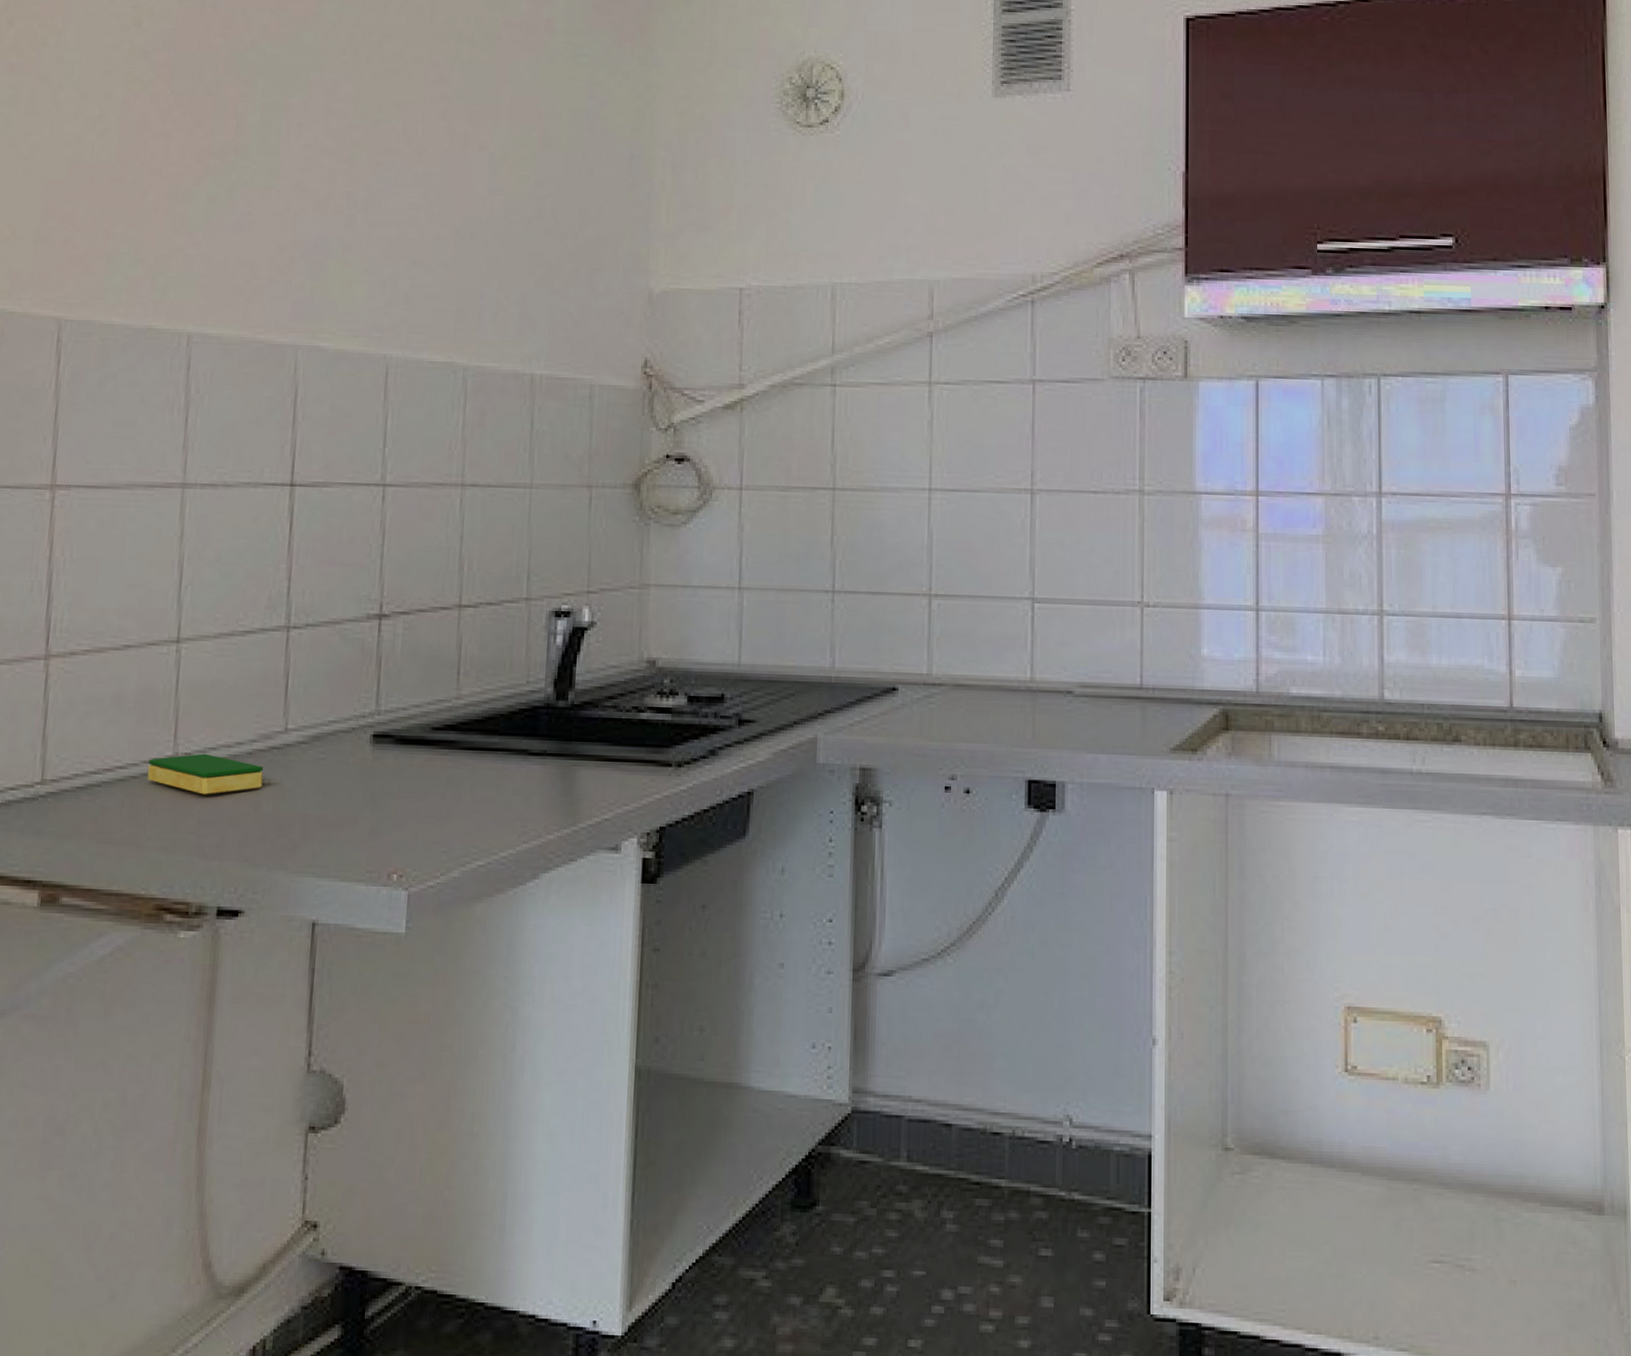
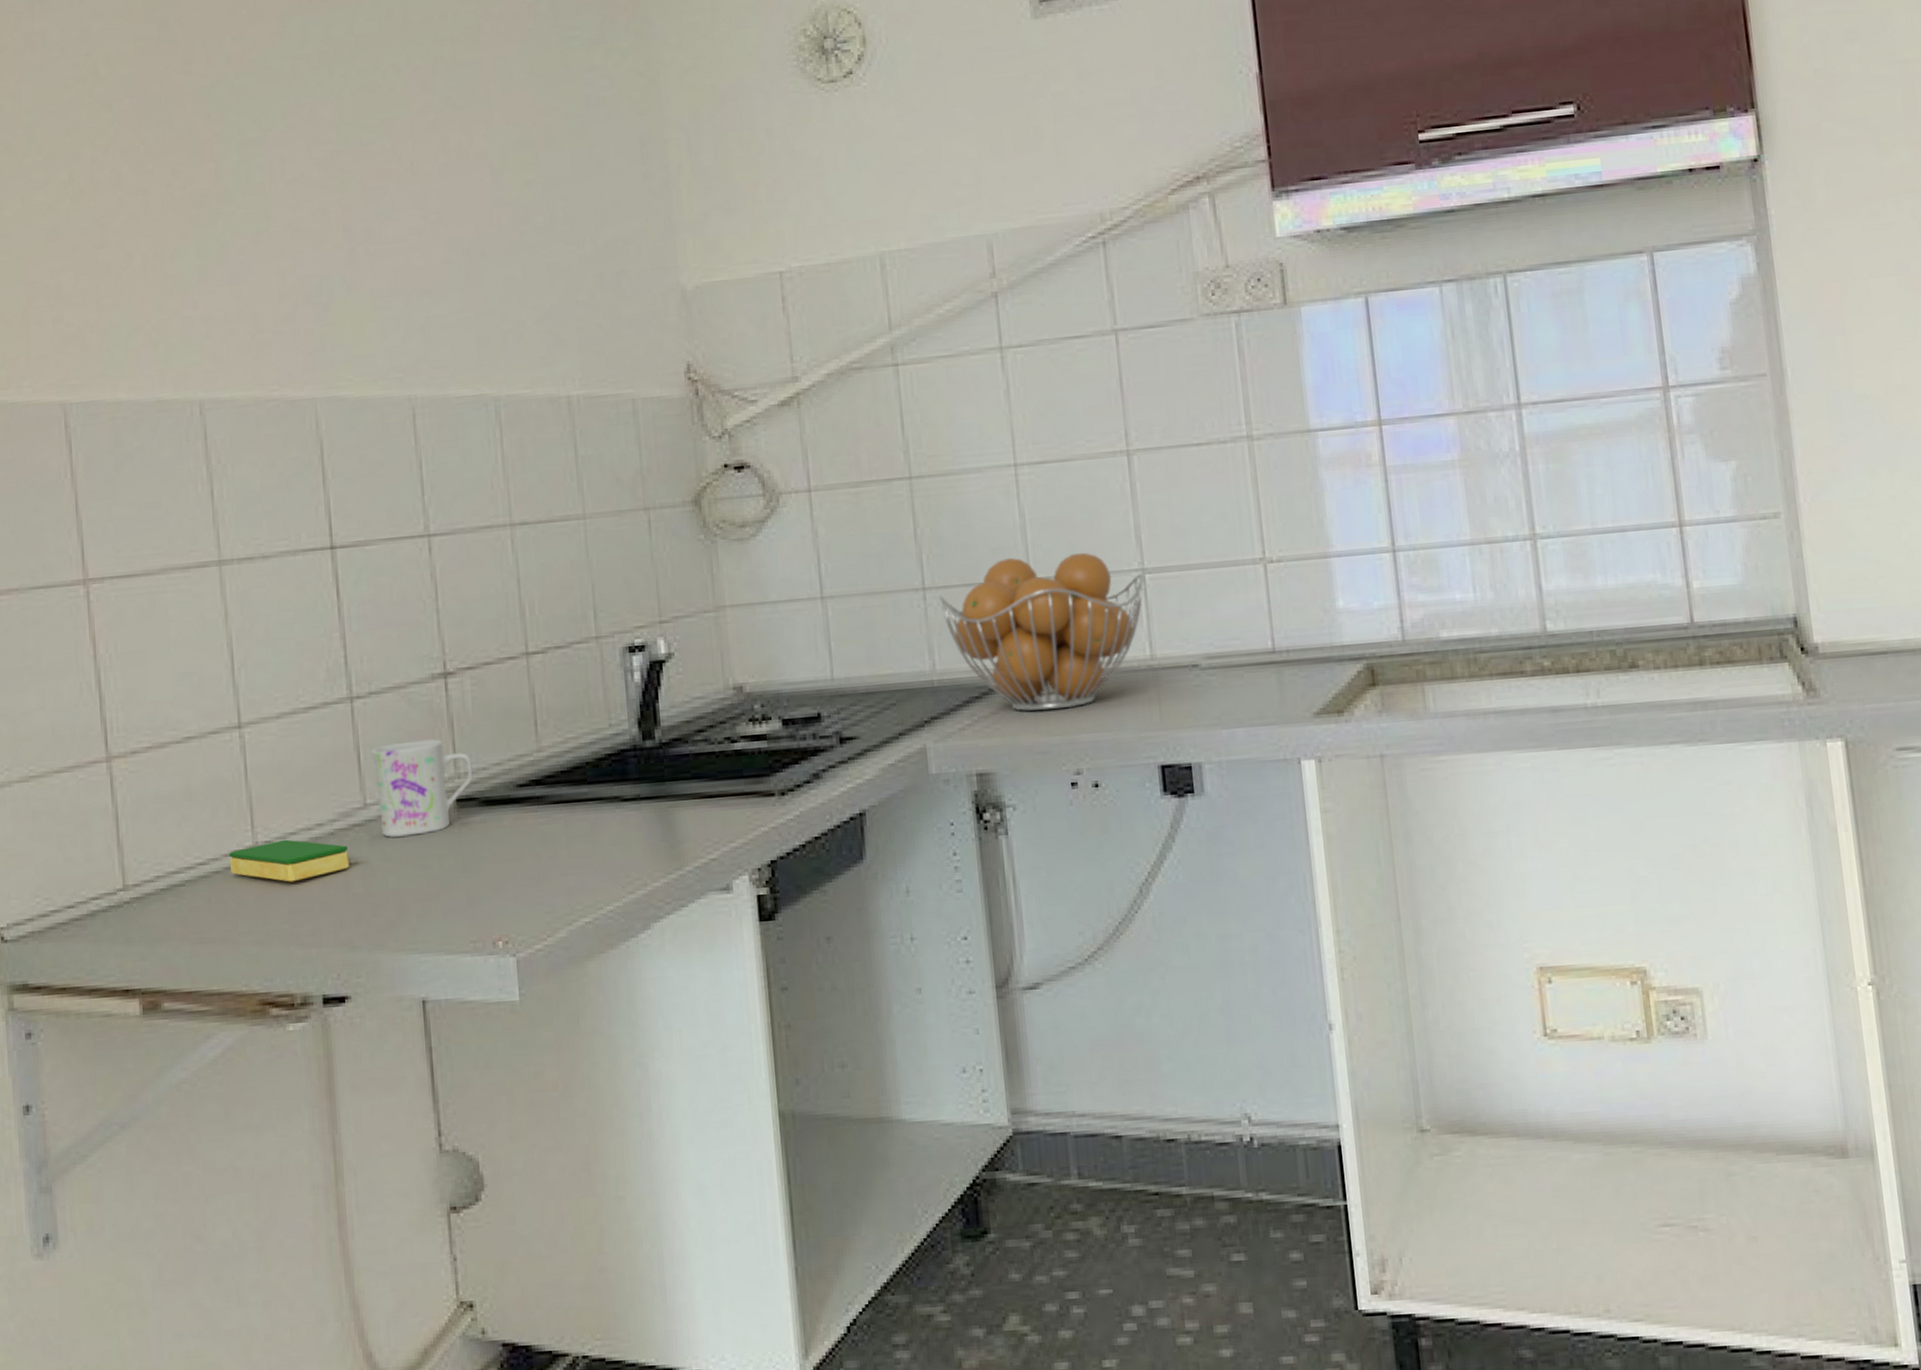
mug: none [298,674,394,765] -> present [371,739,473,838]
fruit basket: none [845,572,1033,718] -> present [938,552,1144,711]

